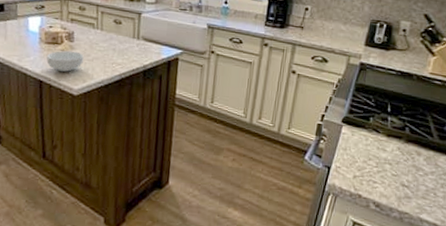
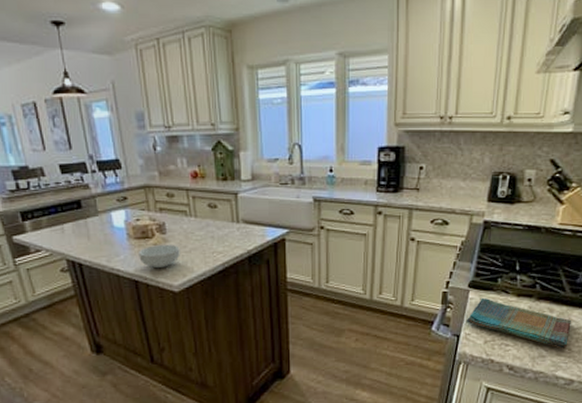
dish towel: none [337,134,437,192] -> present [465,298,571,349]

